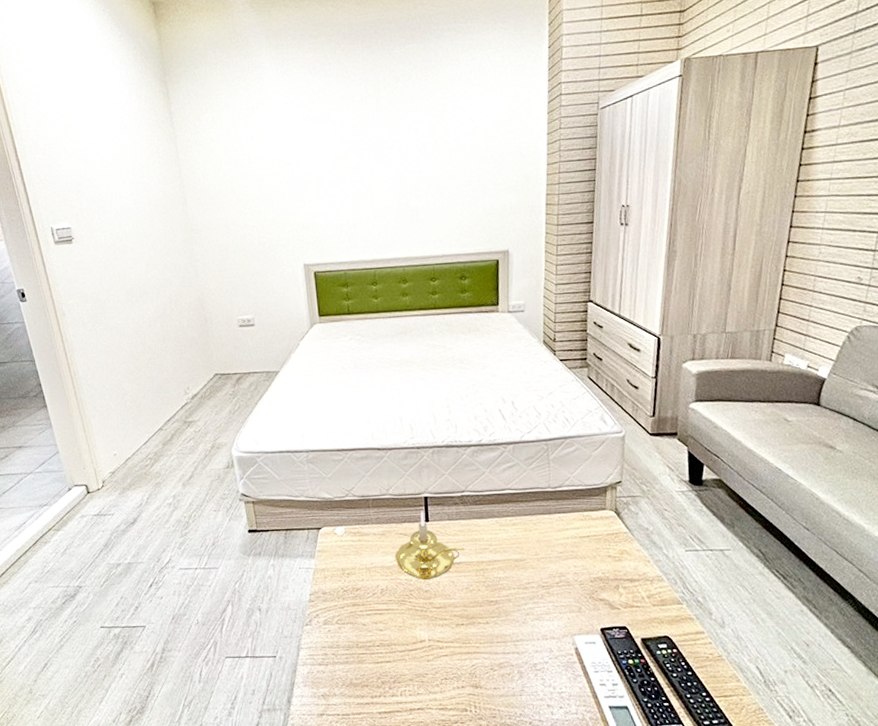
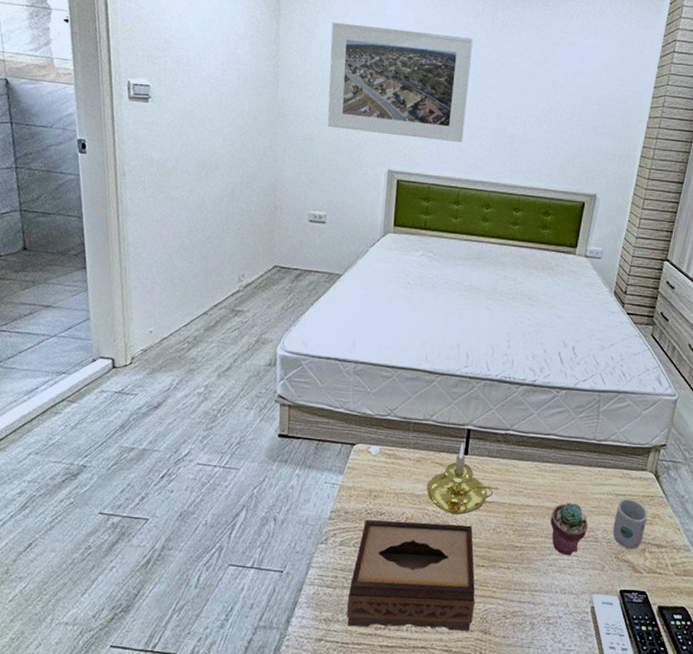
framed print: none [225,122,370,235] -> present [327,22,473,142]
tissue box: none [340,588,462,699] -> present [347,519,475,631]
potted succulent: none [519,552,558,603] -> present [550,502,588,556]
mug: none [582,539,616,588] -> present [613,498,648,549]

